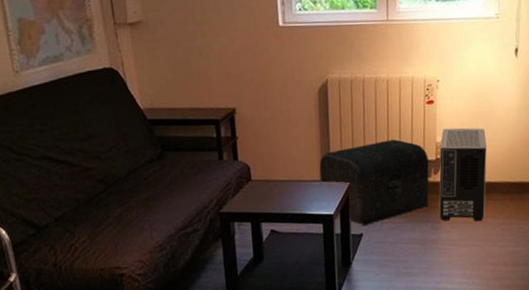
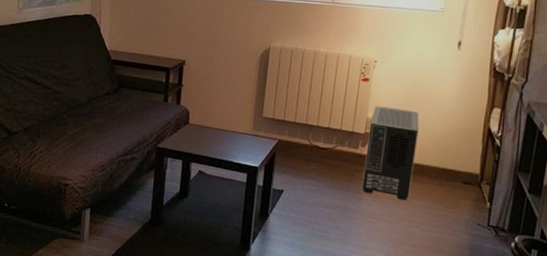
ottoman: present [319,139,430,225] -> none [250,108,358,183]

